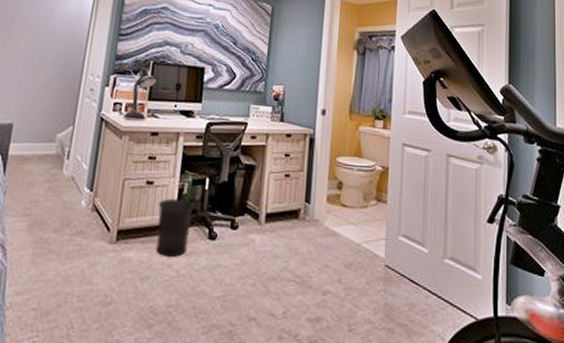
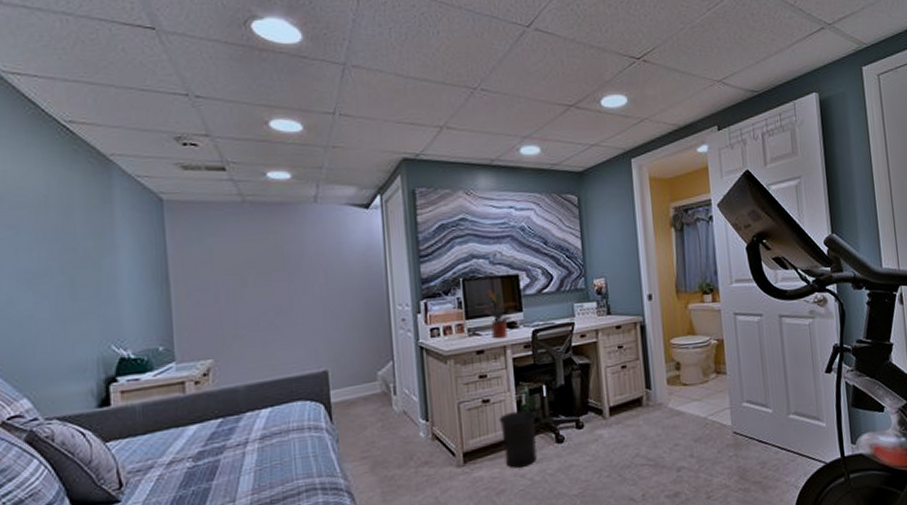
desk lamp: present [118,68,158,122] -> none [437,286,471,344]
potted plant: none [165,77,199,125] -> present [481,290,518,339]

